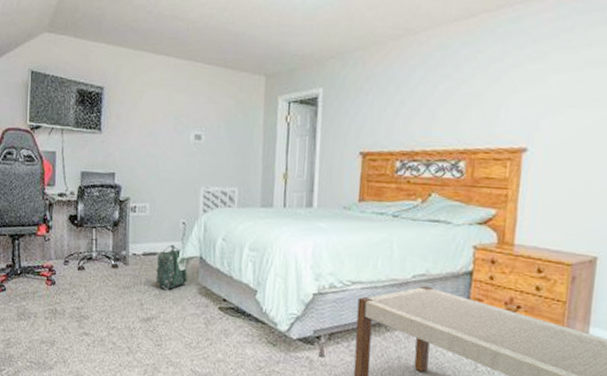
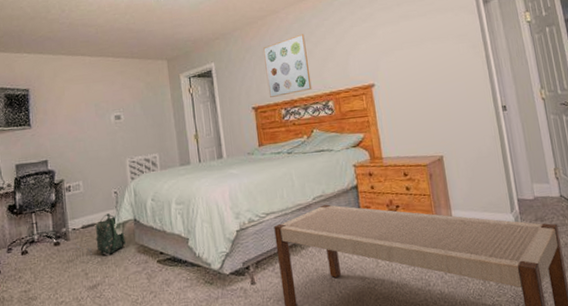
wall art: none [385,67,447,144] -> present [263,34,312,97]

